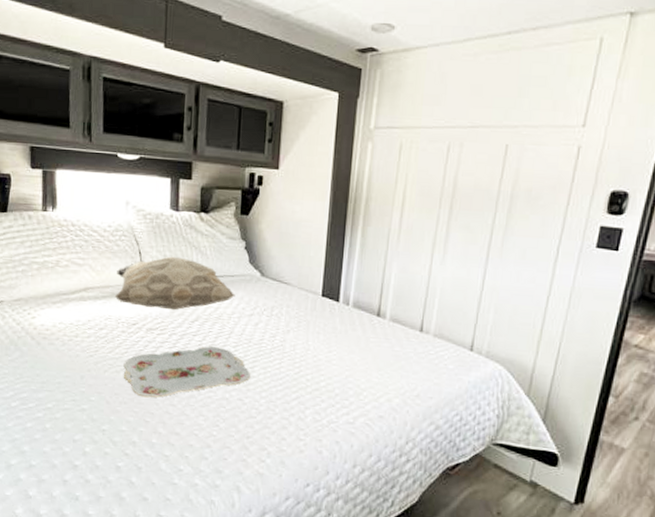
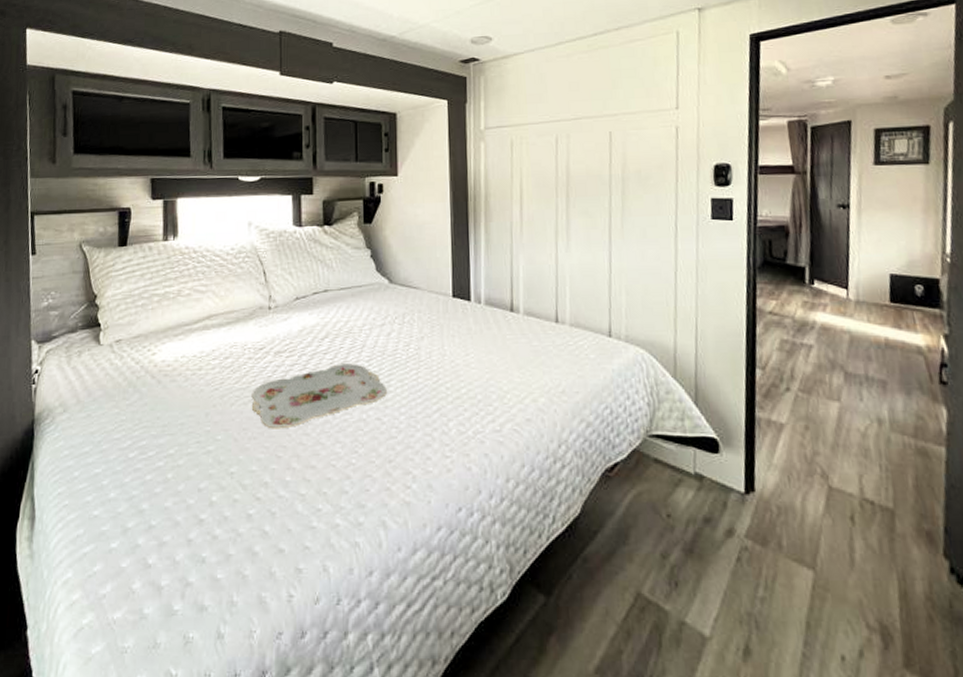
decorative pillow: present [114,256,236,311] -> none [239,272,365,329]

